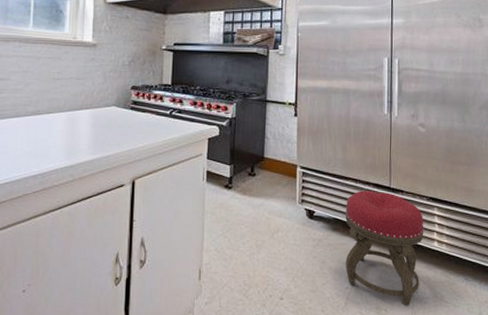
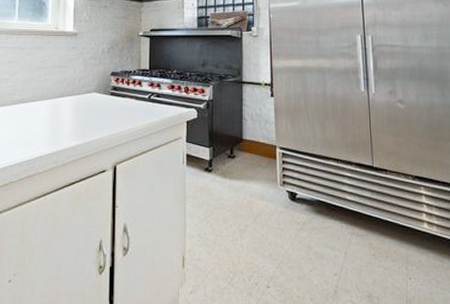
stool: present [345,191,424,306] -> none [328,171,412,294]

